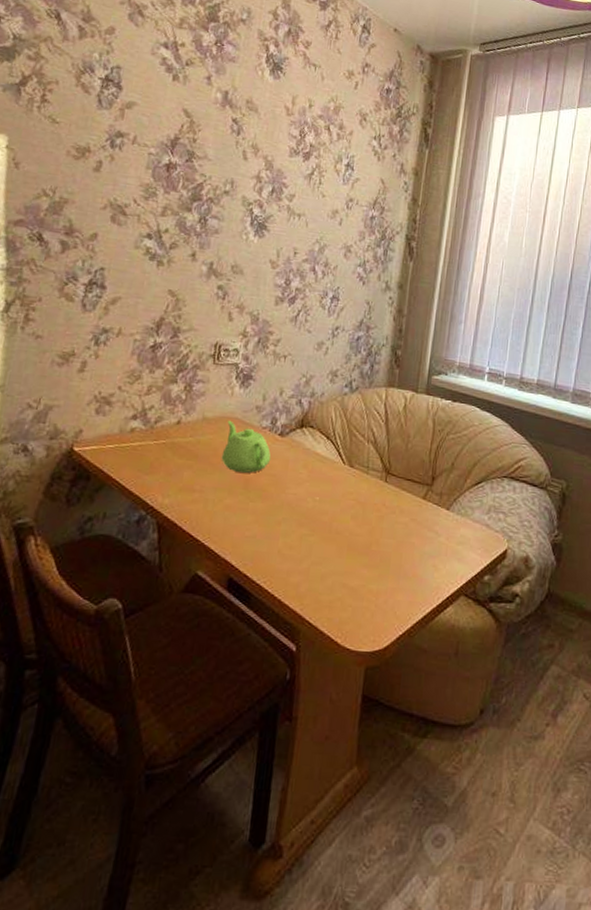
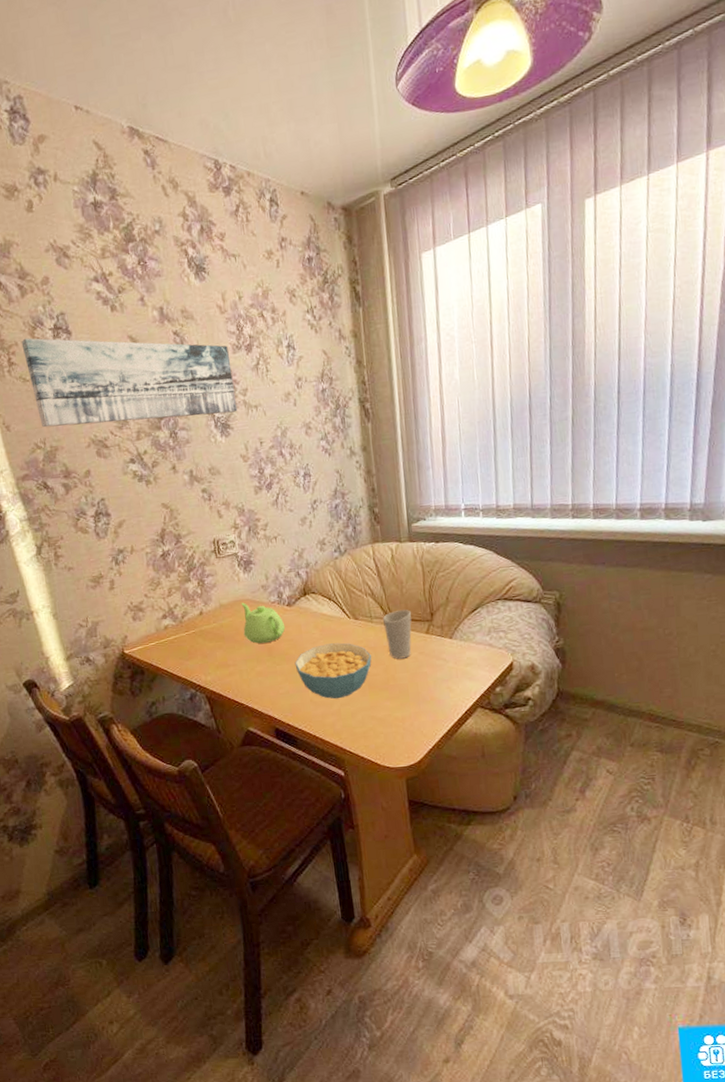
wall art: none [57,79,286,215] -> present [21,338,238,428]
cereal bowl: none [271,488,358,556] -> present [294,643,372,699]
cup: none [379,466,411,523] -> present [383,610,412,659]

